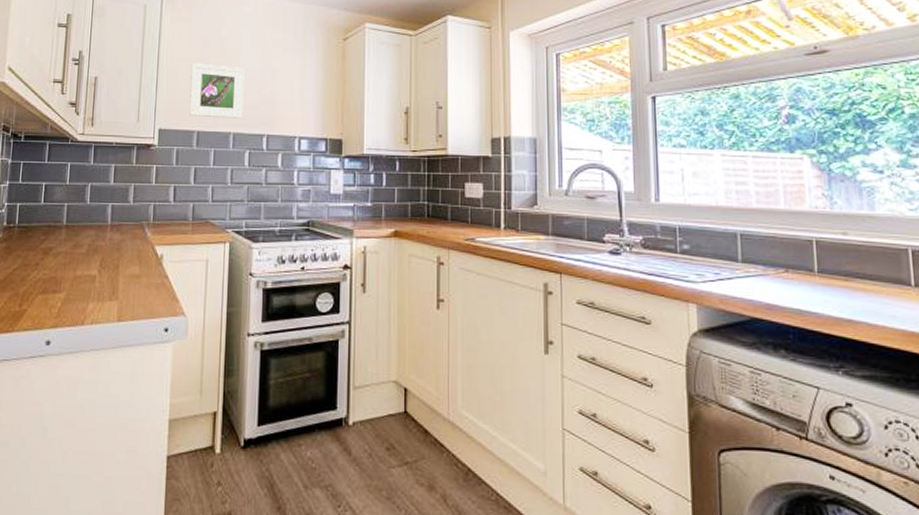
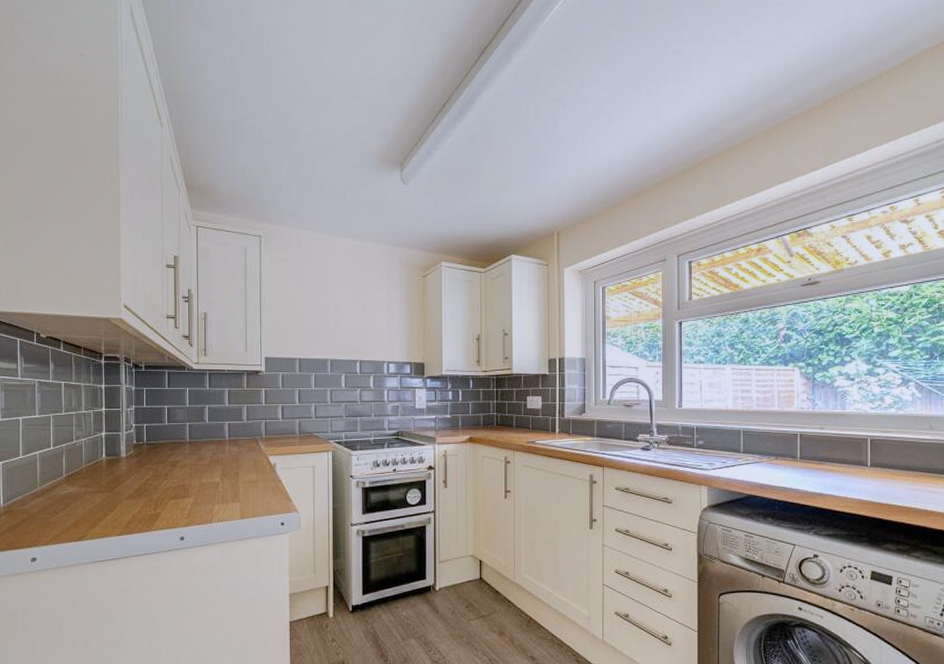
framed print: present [189,63,245,118] -> none [290,299,339,347]

